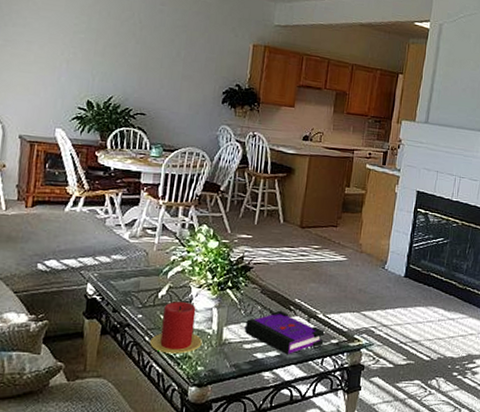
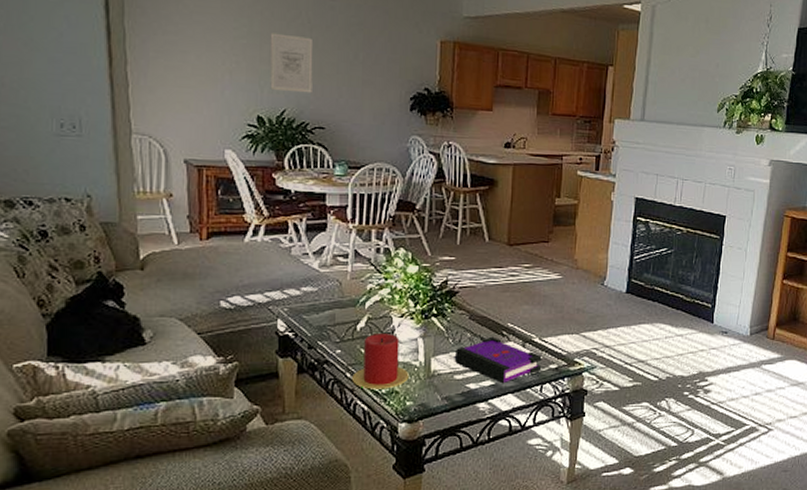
wall art: none [101,29,142,84] -> present [270,32,314,94]

